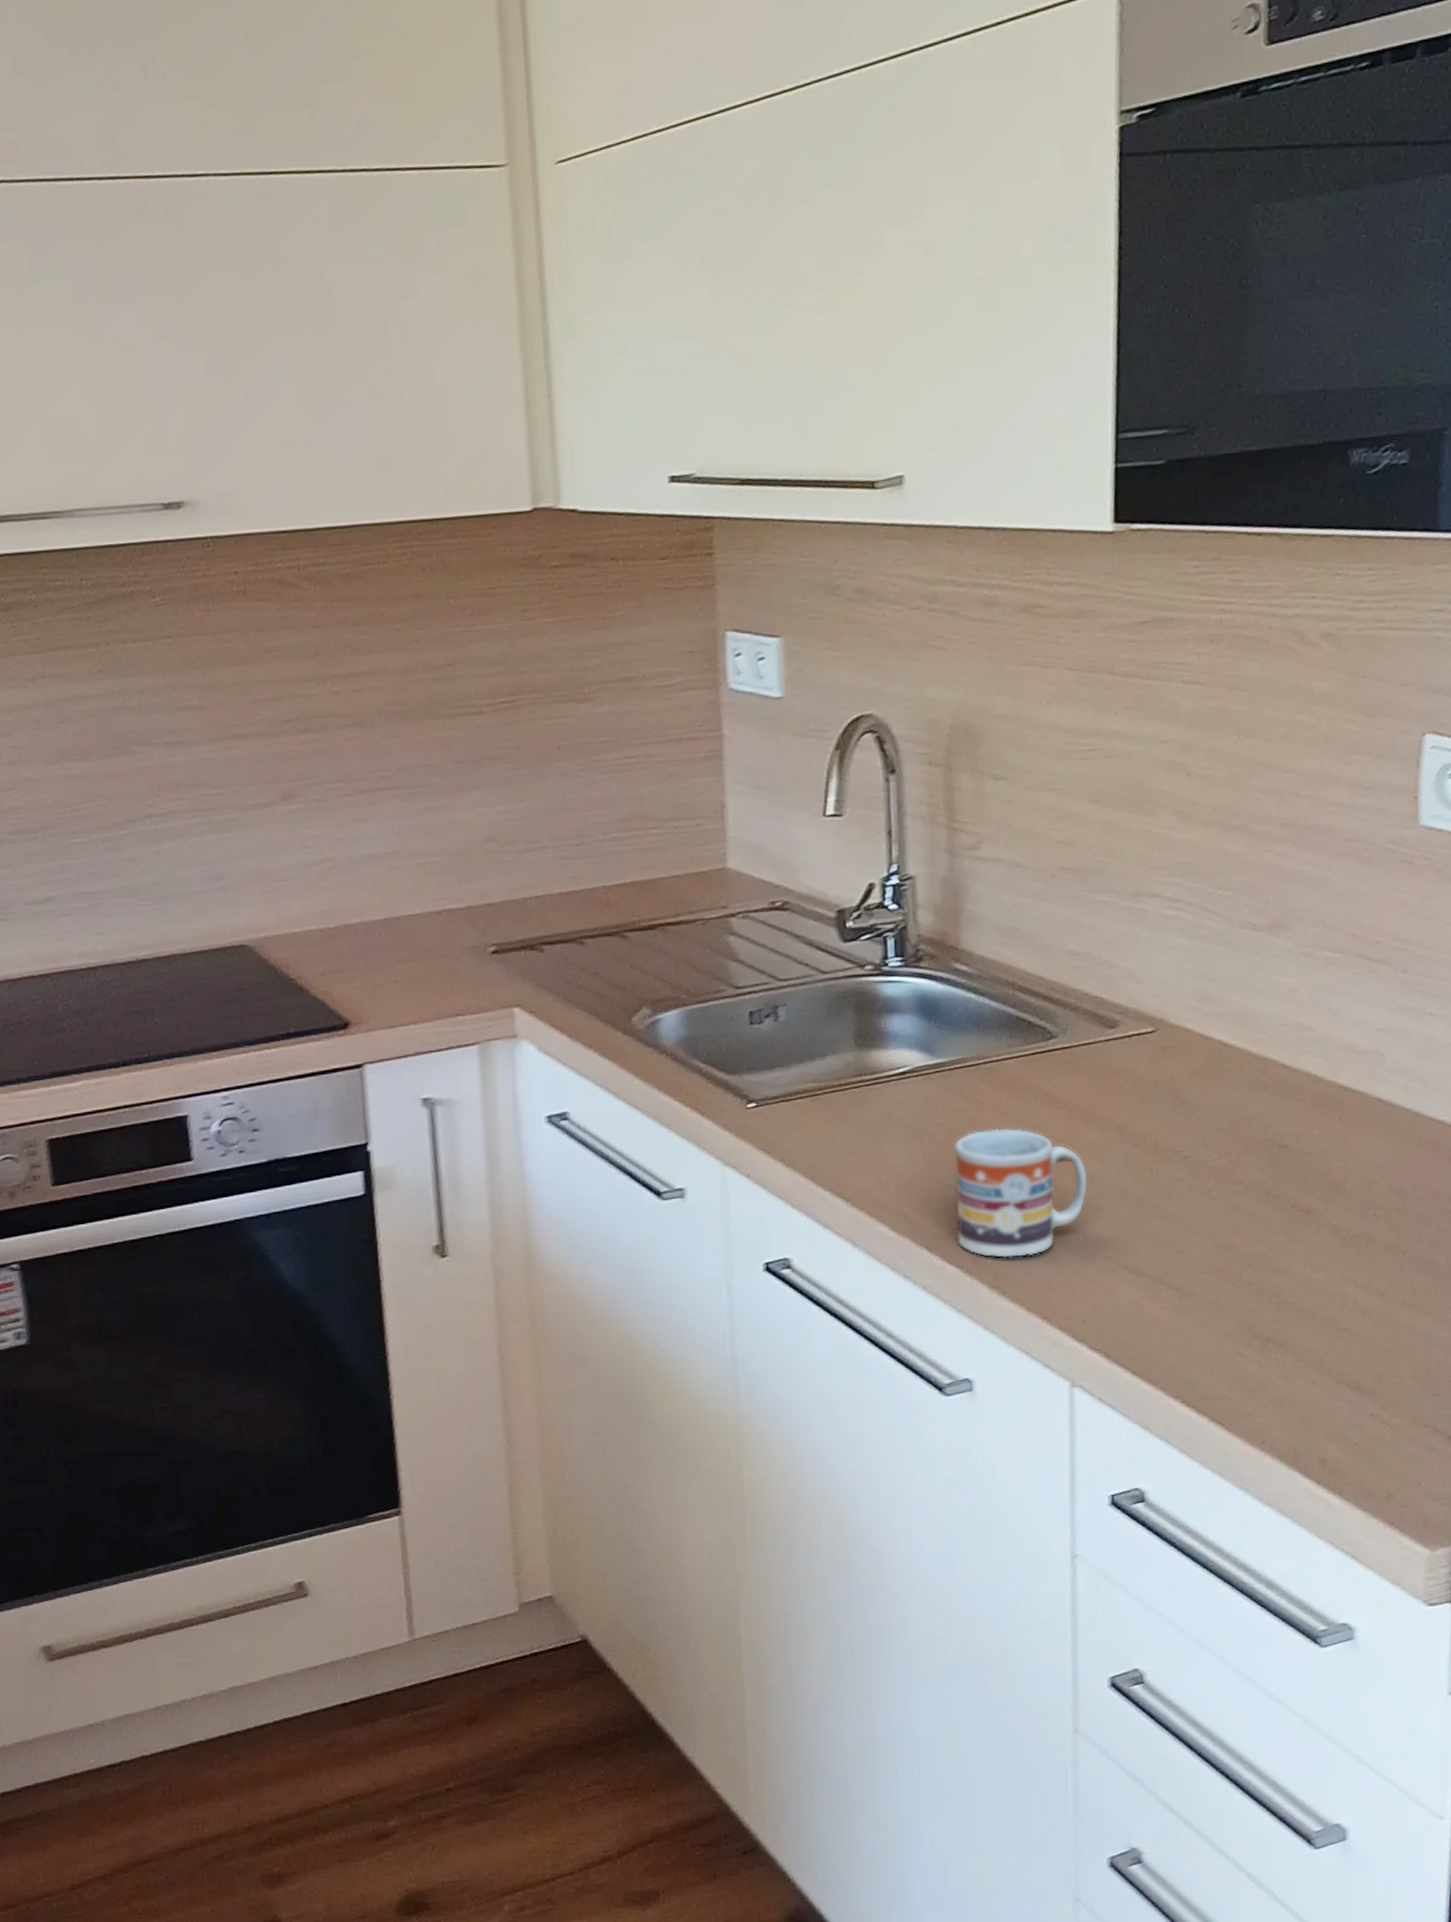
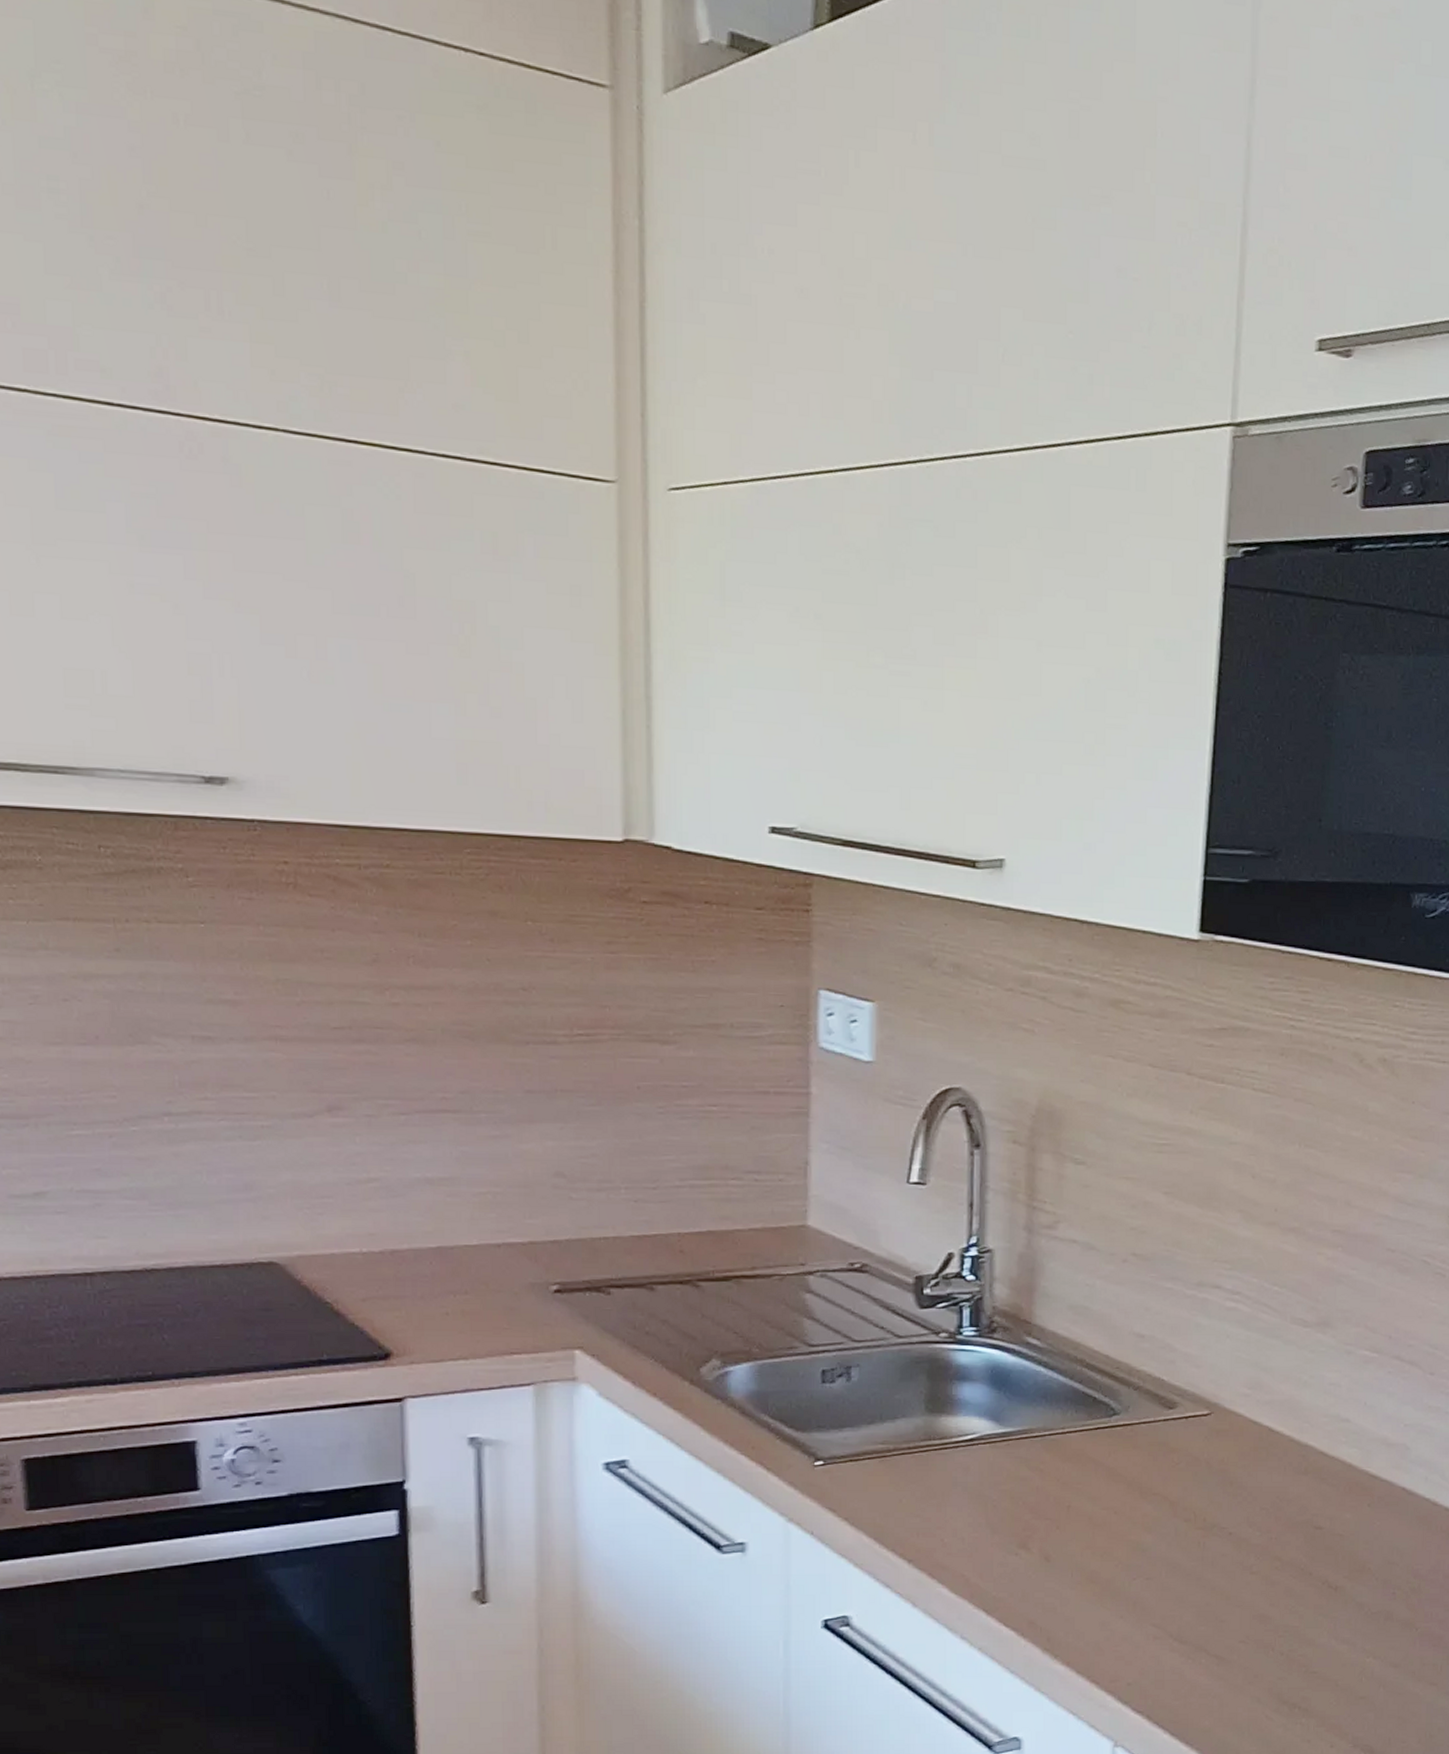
cup: present [953,1128,1088,1258] -> none [1014,1498,1140,1622]

